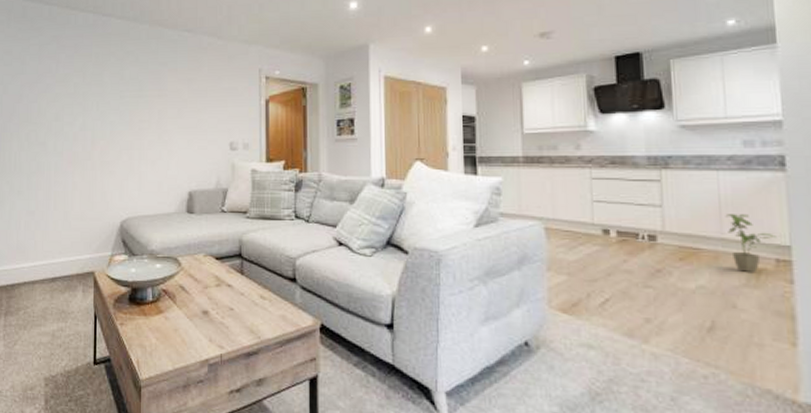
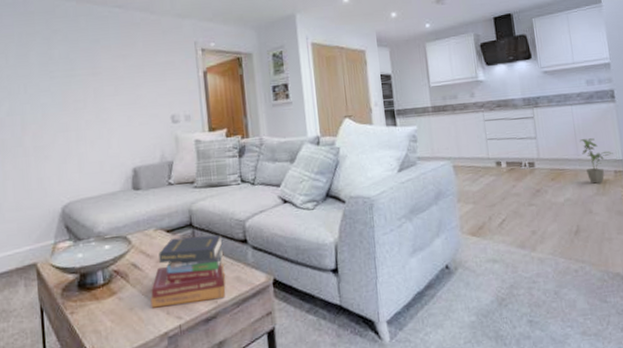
books: none [195,266,270,336] -> present [150,234,226,308]

